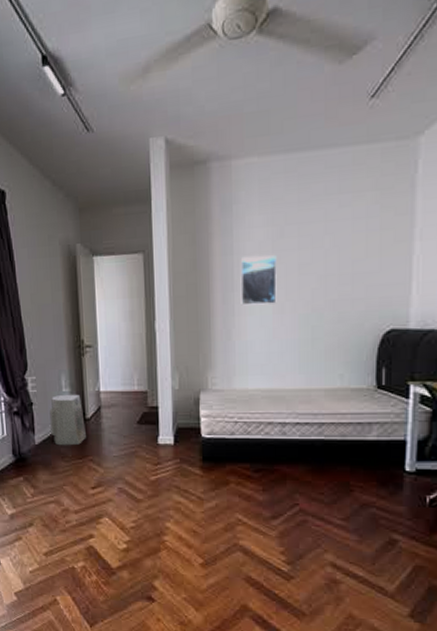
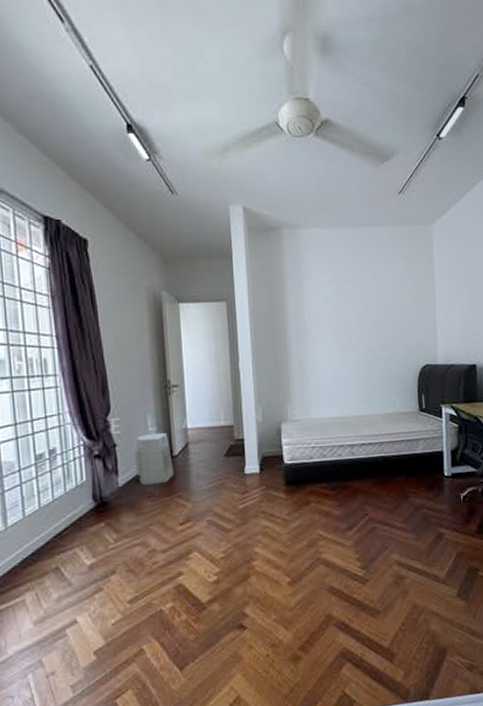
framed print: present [240,255,277,306] -> none [310,306,341,347]

